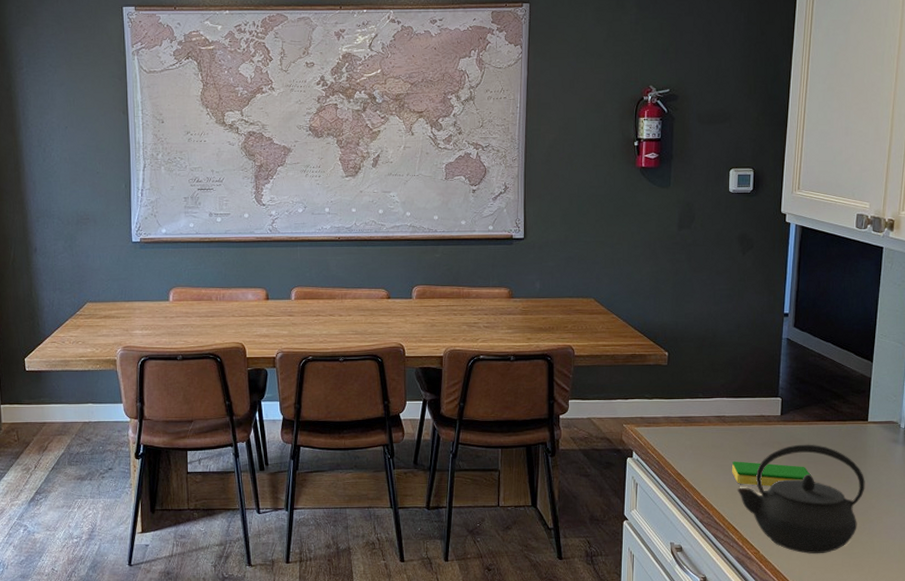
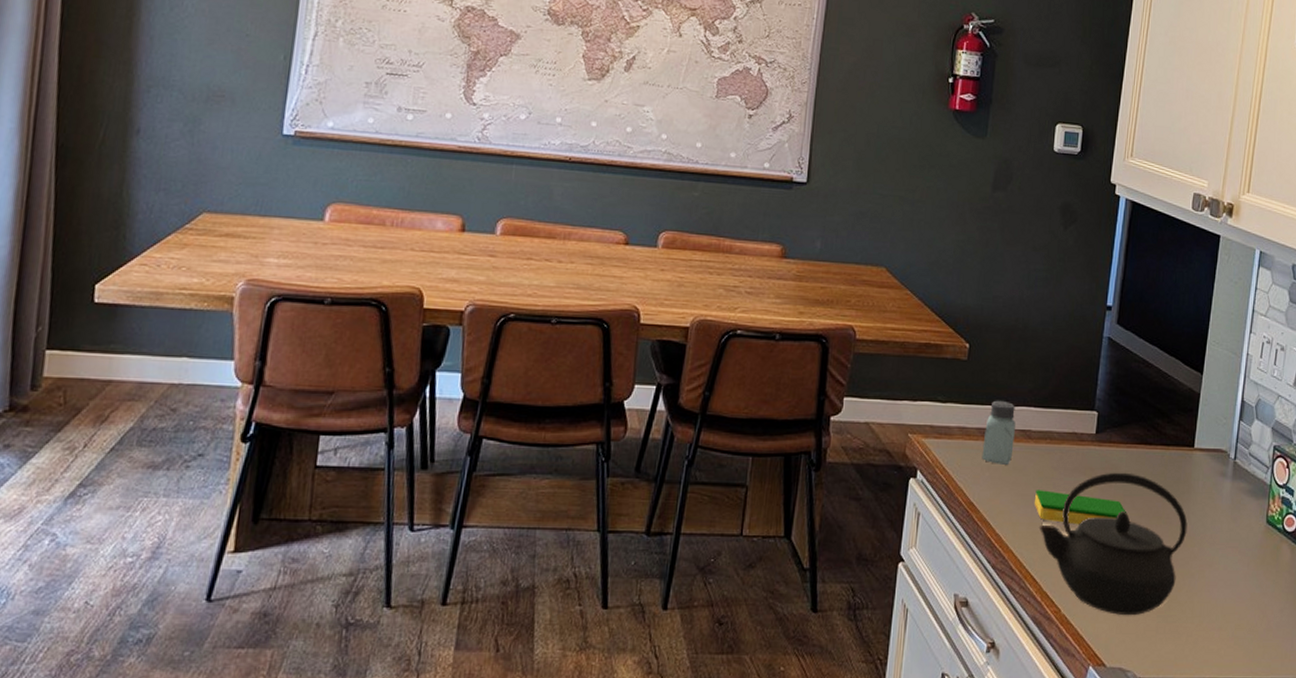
saltshaker: none [685,394,711,444] -> present [981,400,1016,465]

